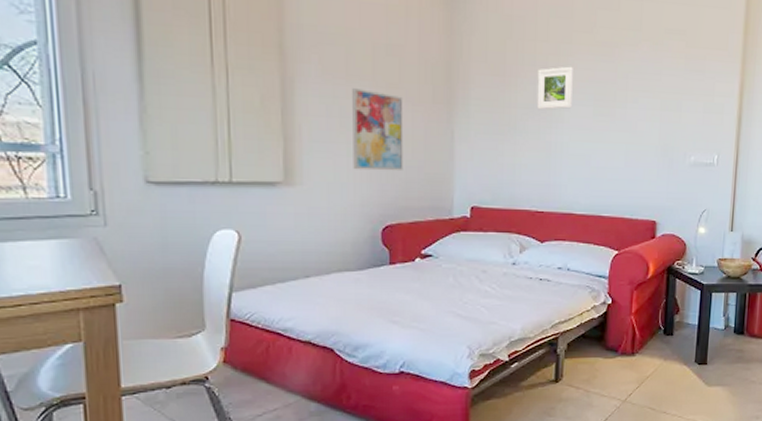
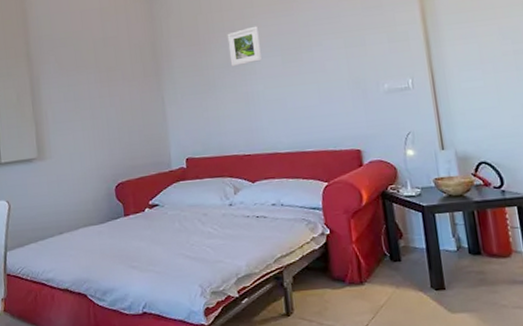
wall art: present [352,88,403,172] -> none [81,75,127,141]

